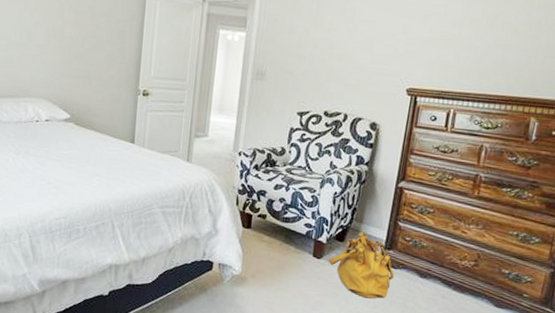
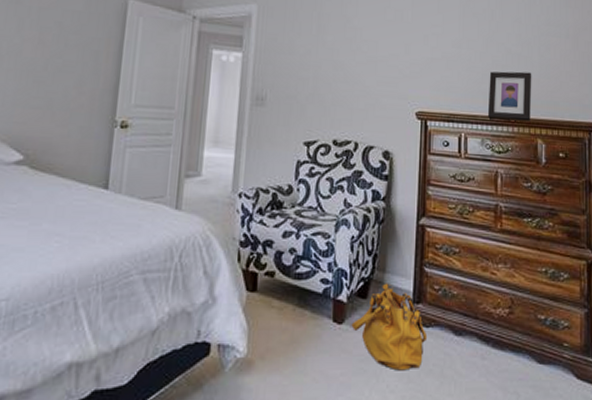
picture frame: none [480,50,537,100] -> present [487,71,532,122]

